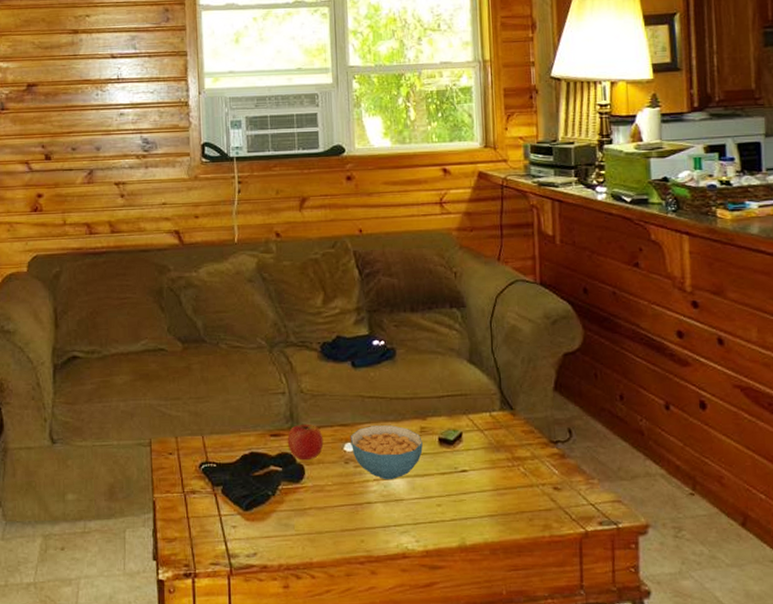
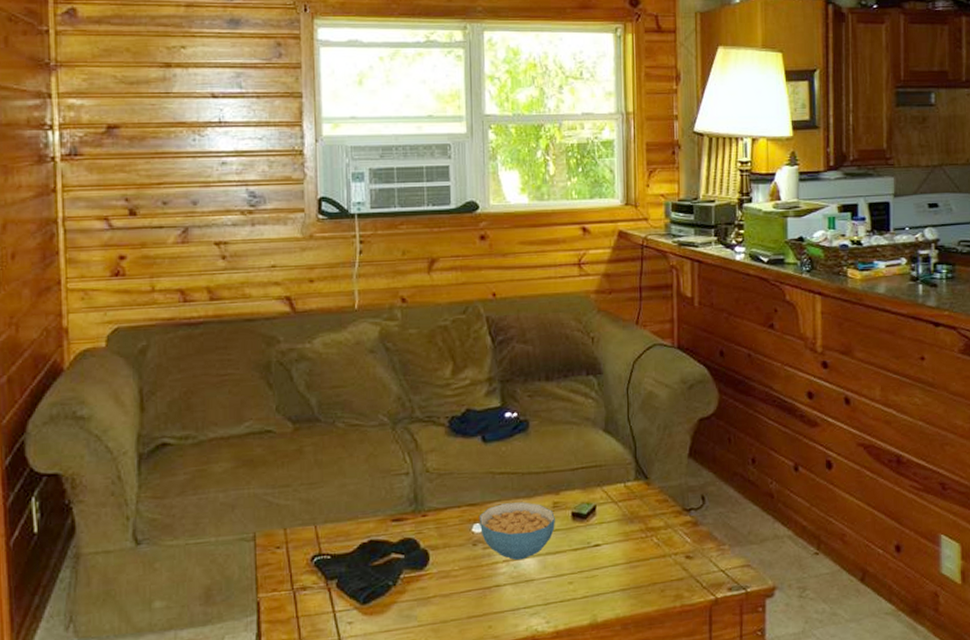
fruit: present [287,423,324,461] -> none [410,505,450,546]

